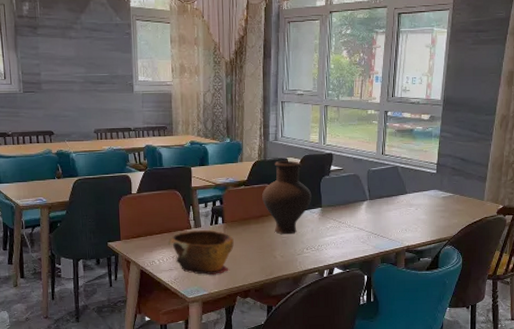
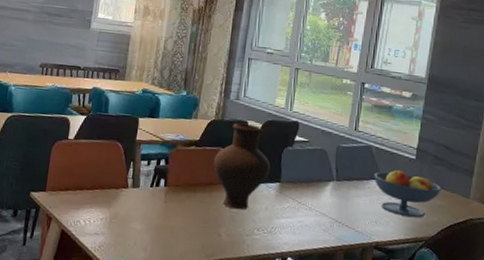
bowl: present [168,230,234,276] -> none [98,190,175,248]
fruit bowl: none [401,185,460,223] -> present [374,170,442,218]

